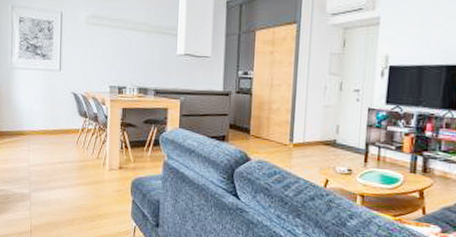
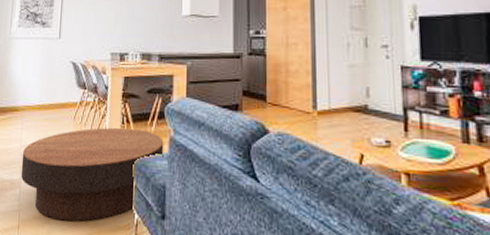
coffee table: none [30,152,159,228] -> present [20,127,164,222]

